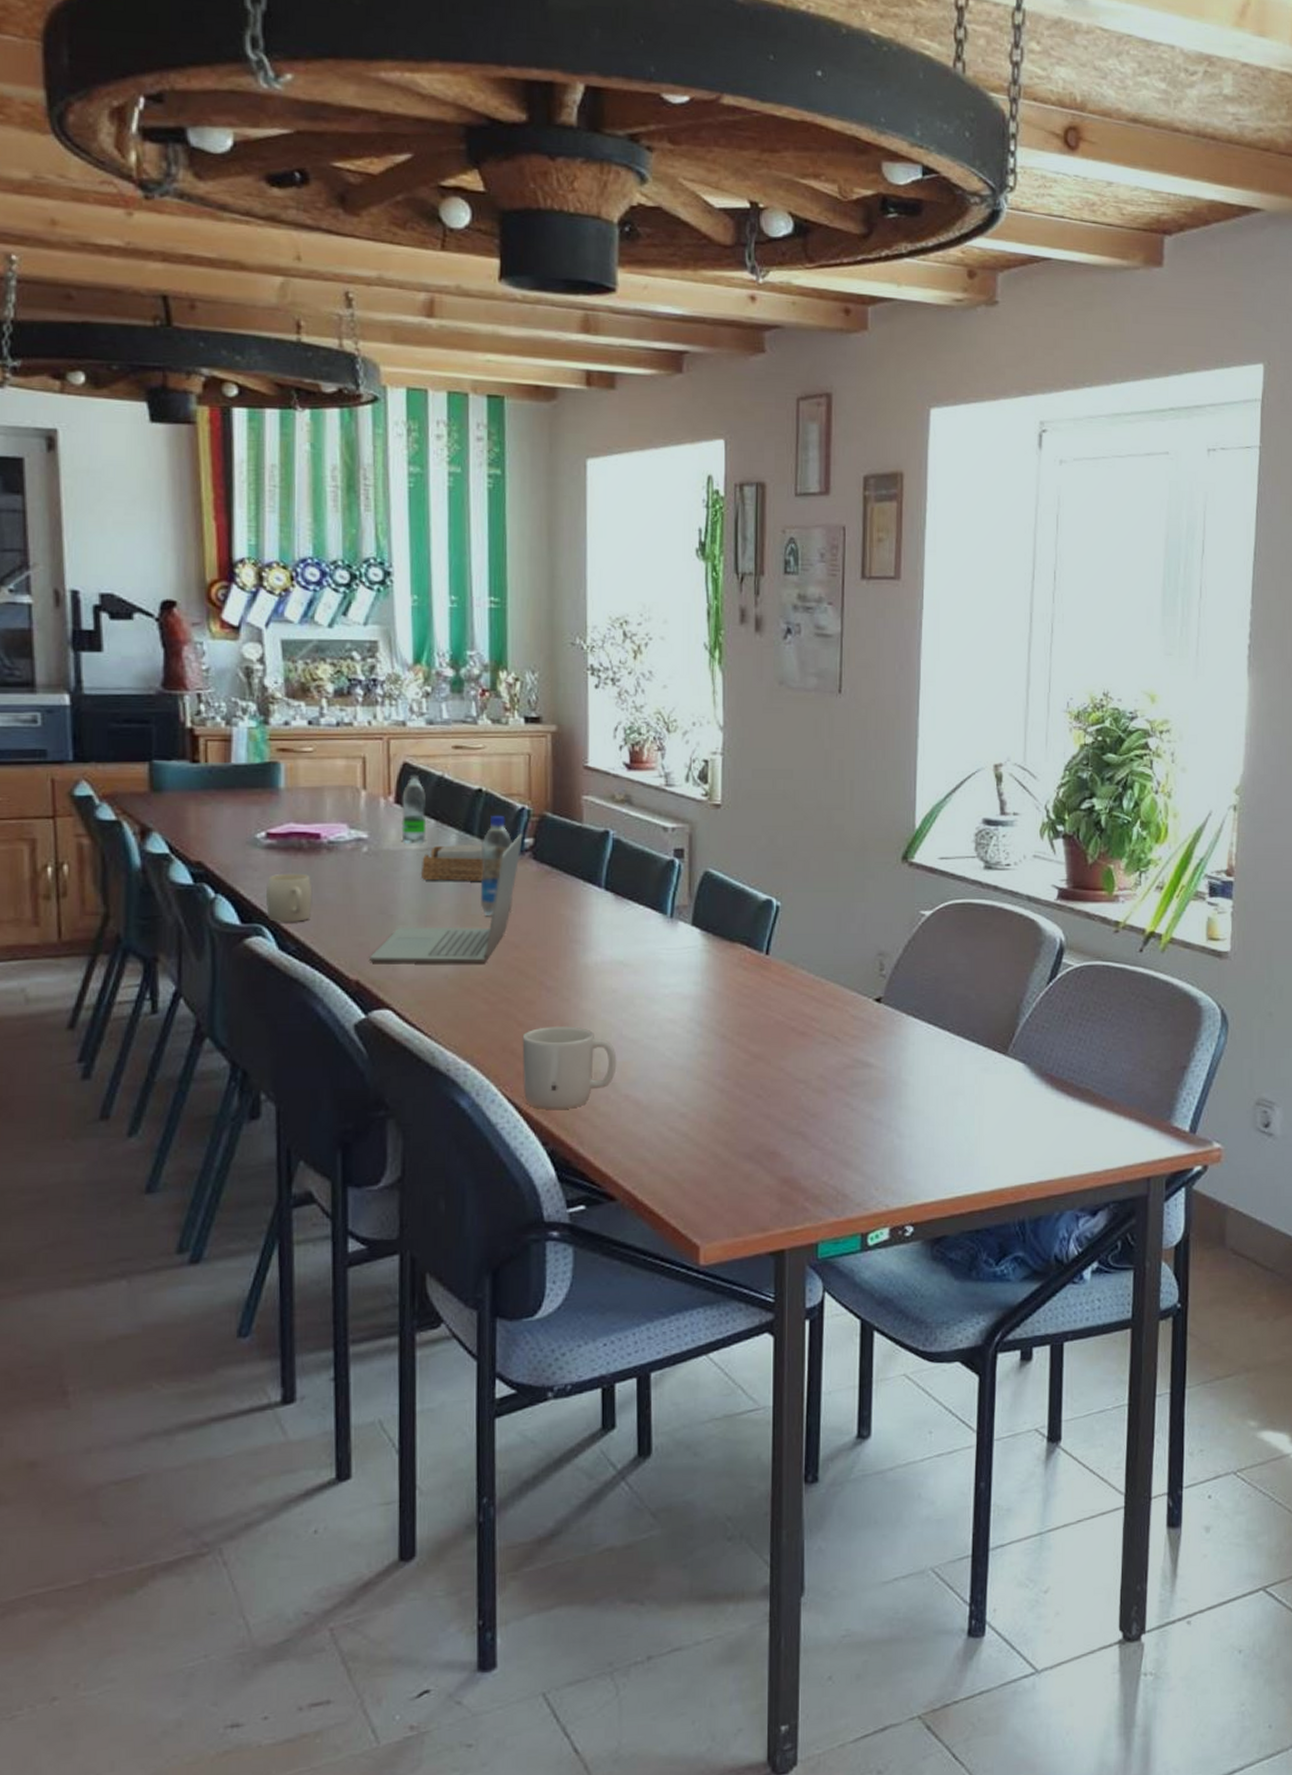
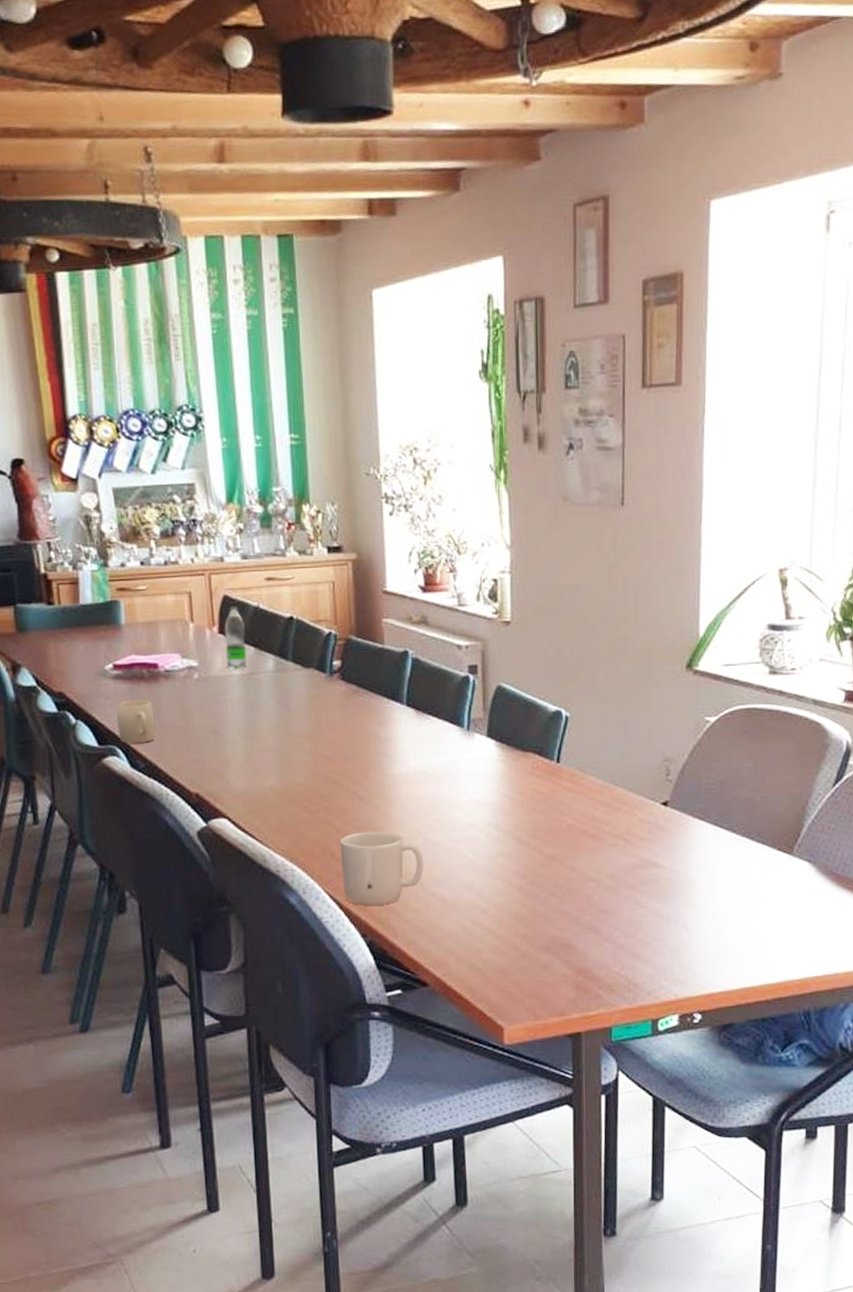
laptop: present [370,833,523,964] -> none [206,656,332,778]
napkin holder: present [422,844,484,882] -> none [245,668,299,703]
bottle: present [481,815,513,917] -> none [296,640,326,734]

